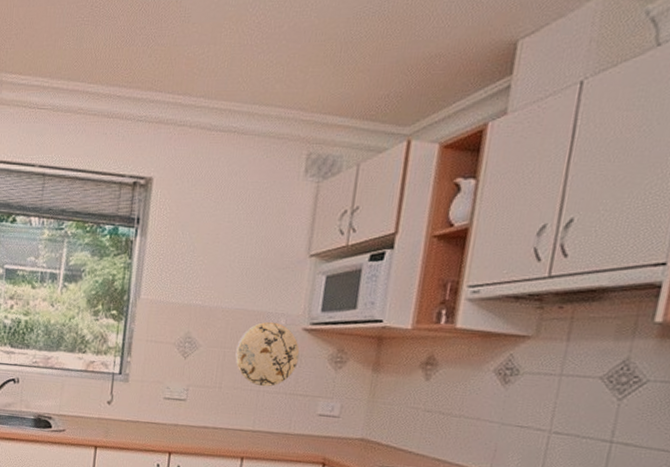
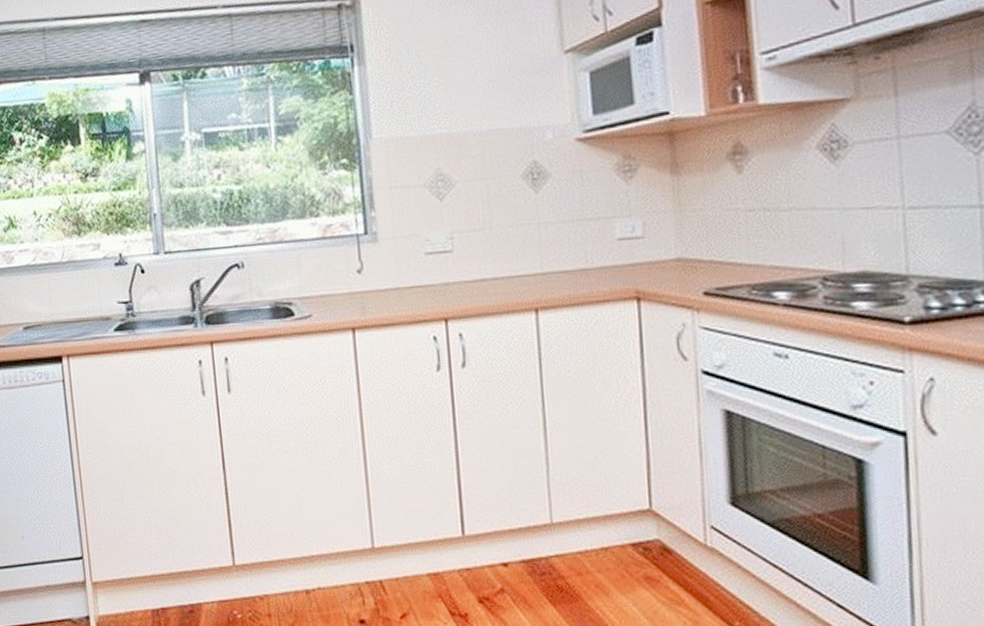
decorative plate: present [235,321,300,387] -> none [500,137,579,218]

